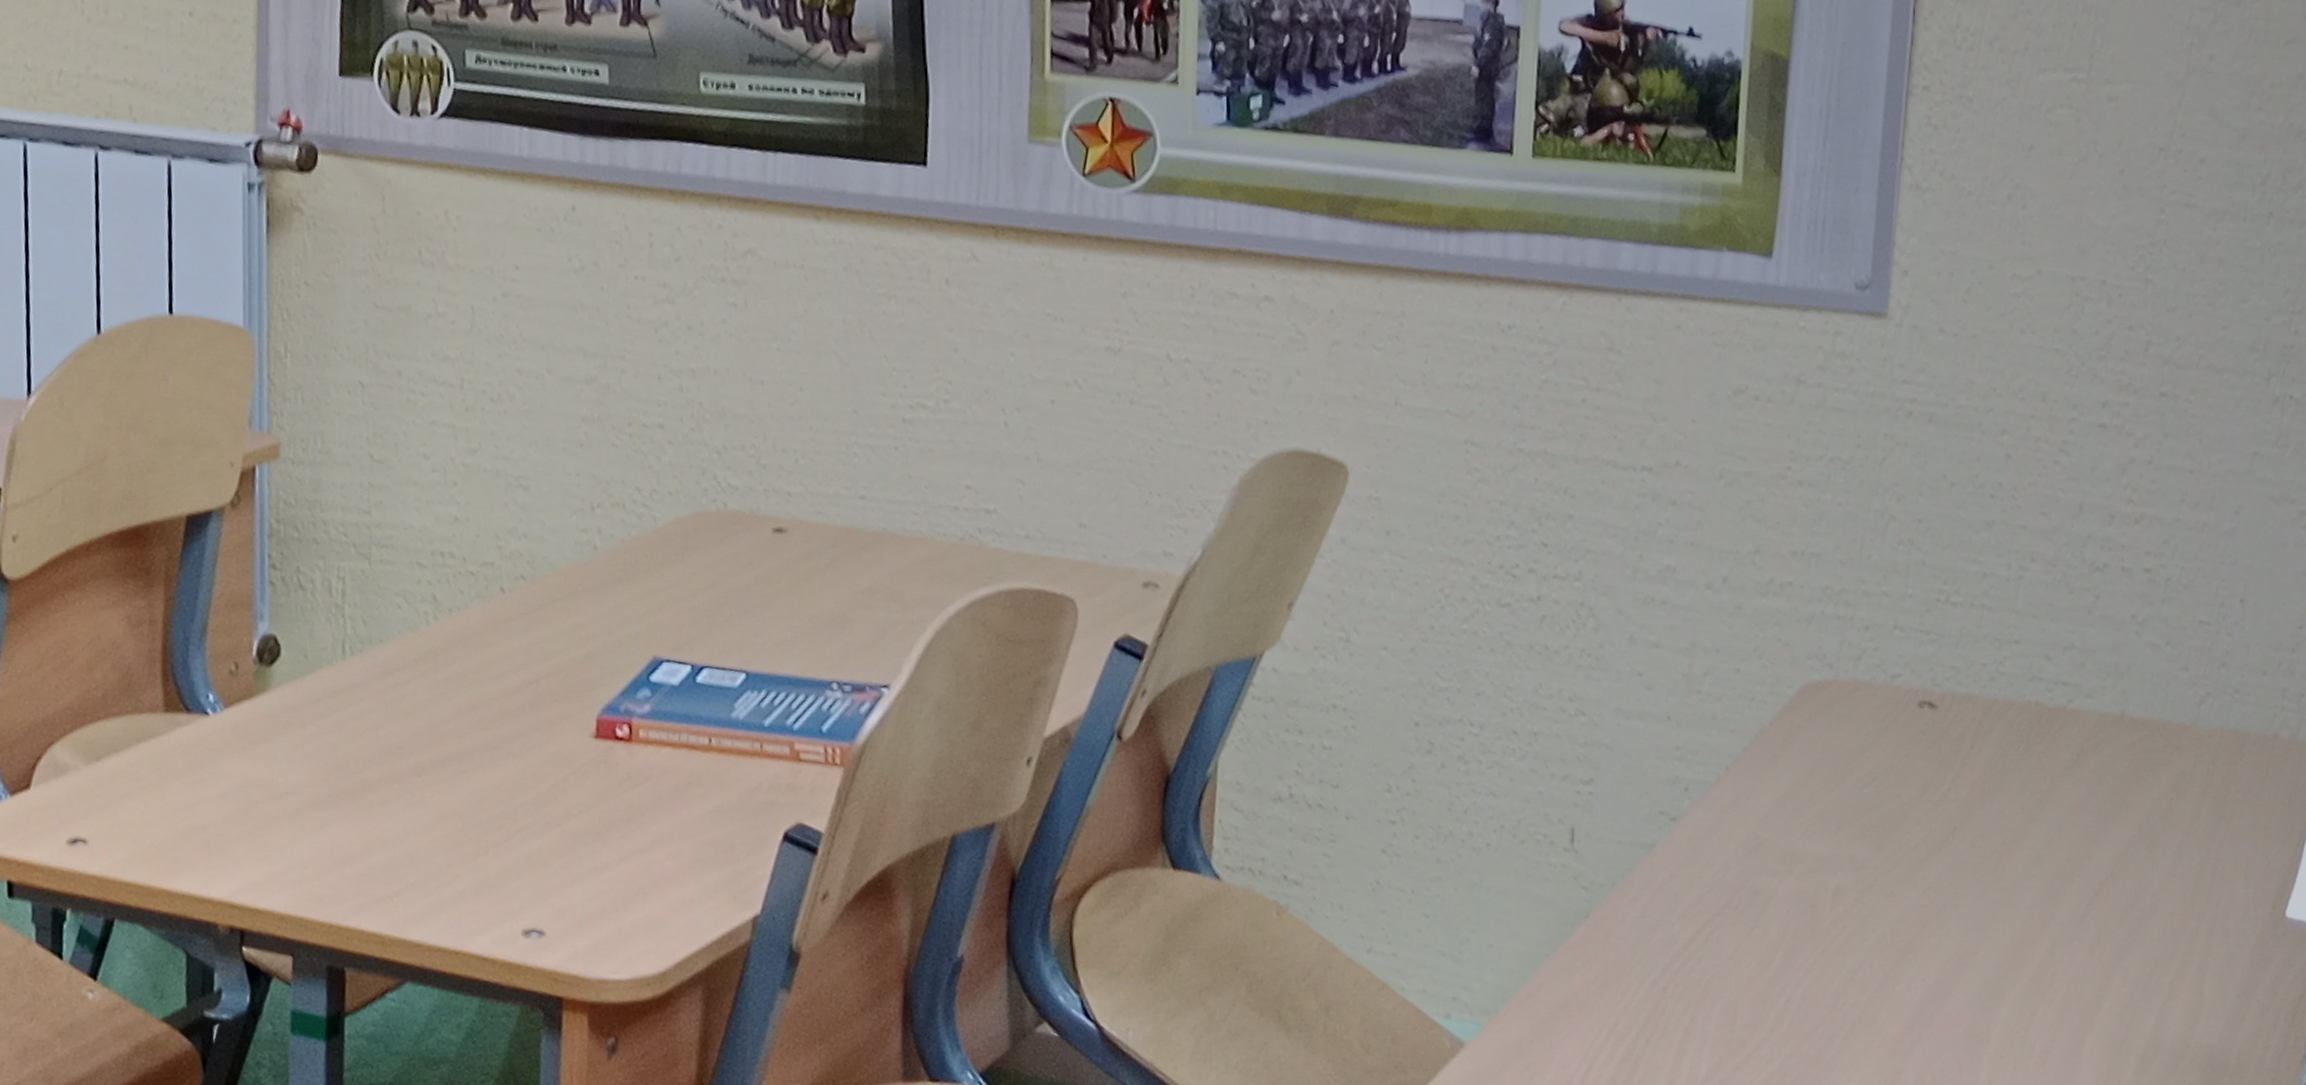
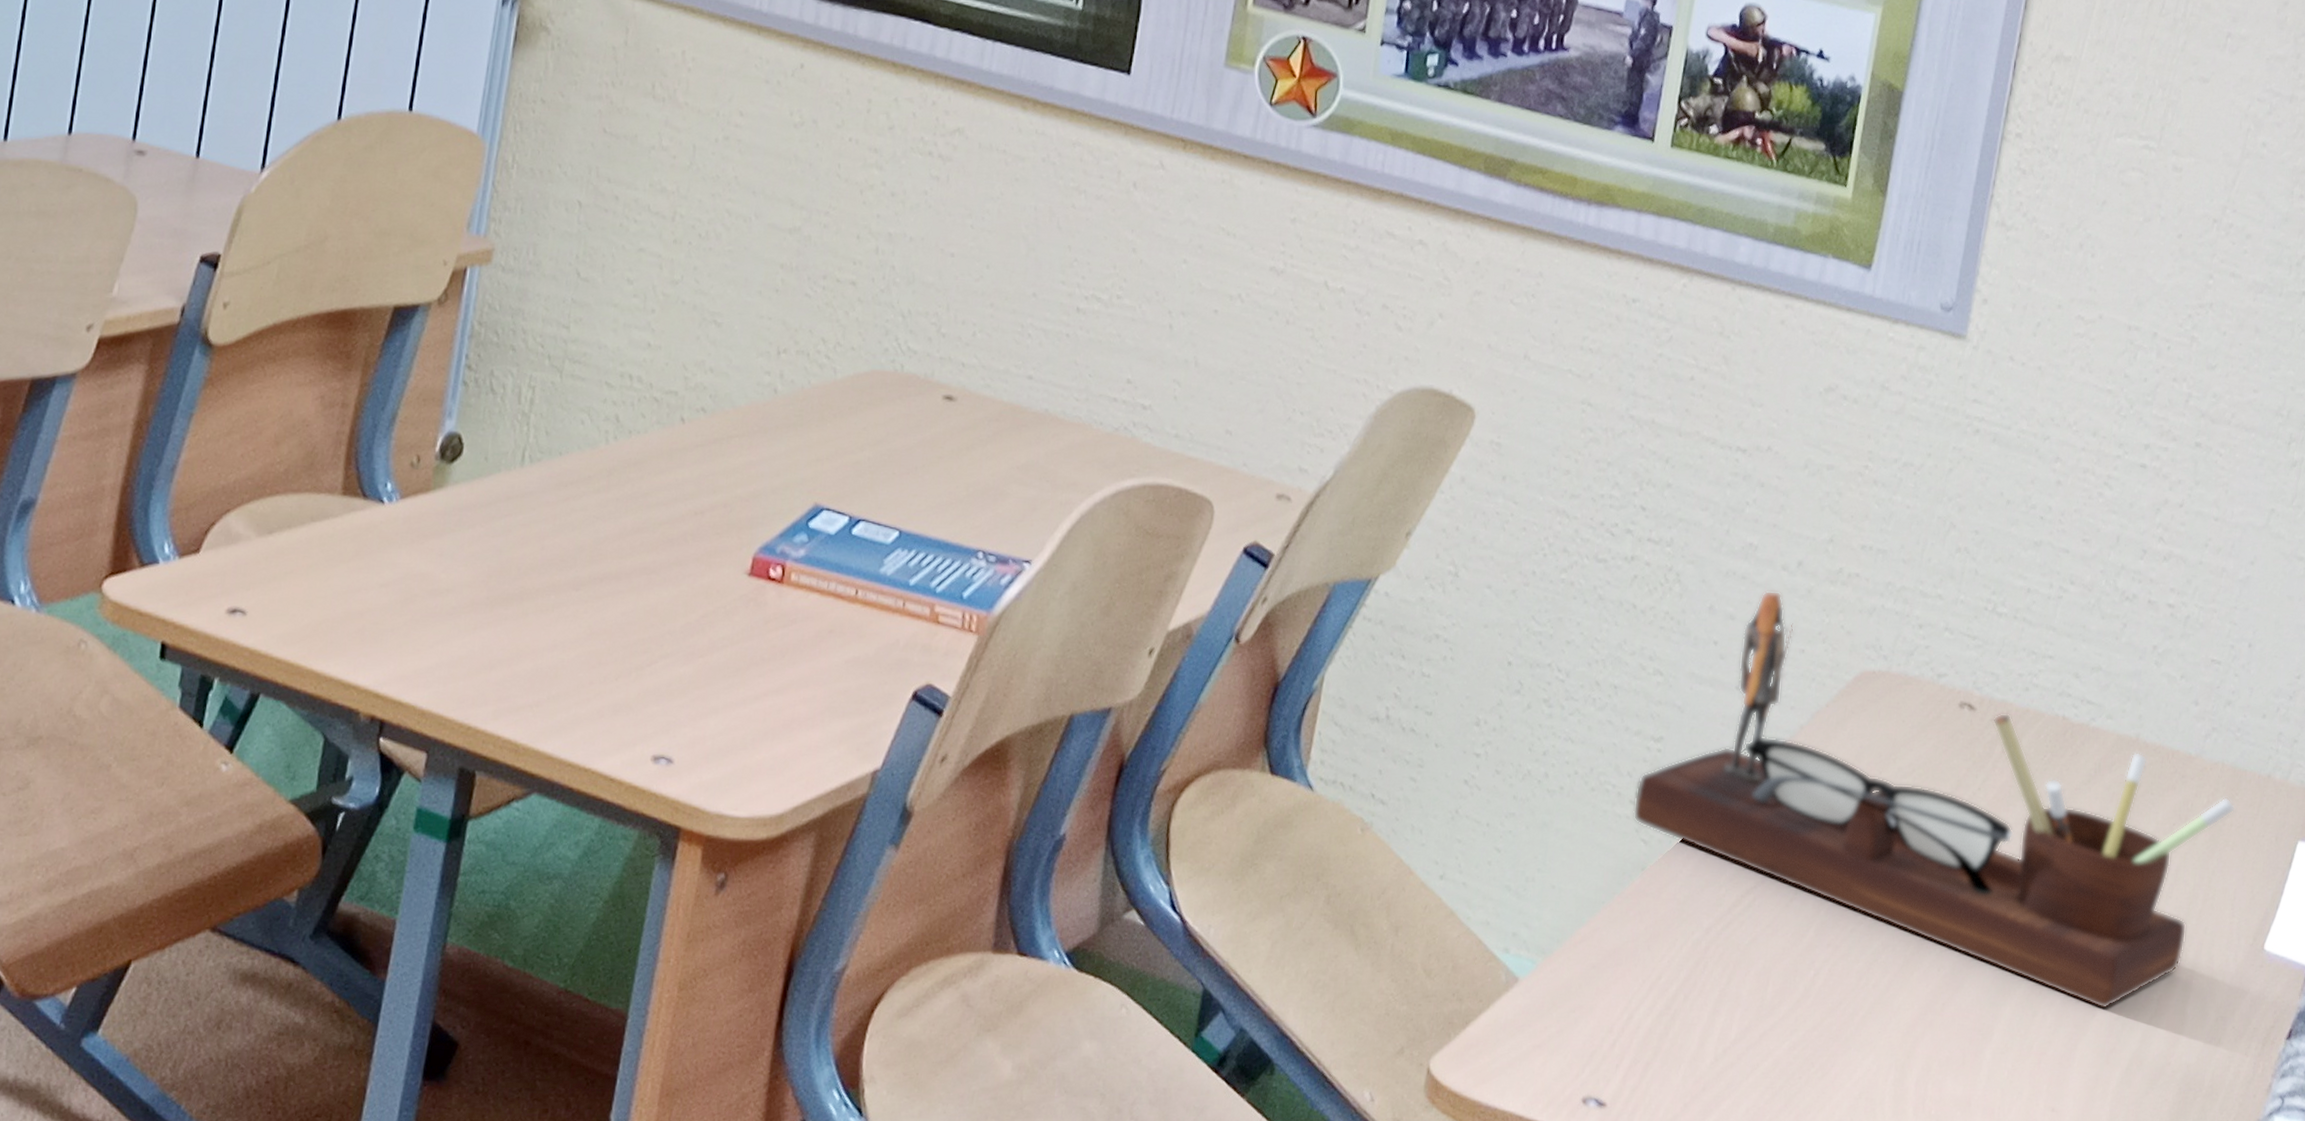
desk organizer: none [1569,611,2240,1000] -> present [1633,590,2236,1010]

